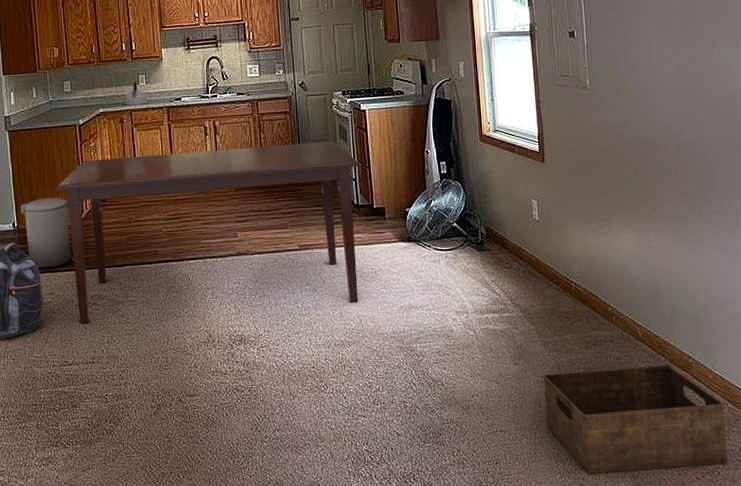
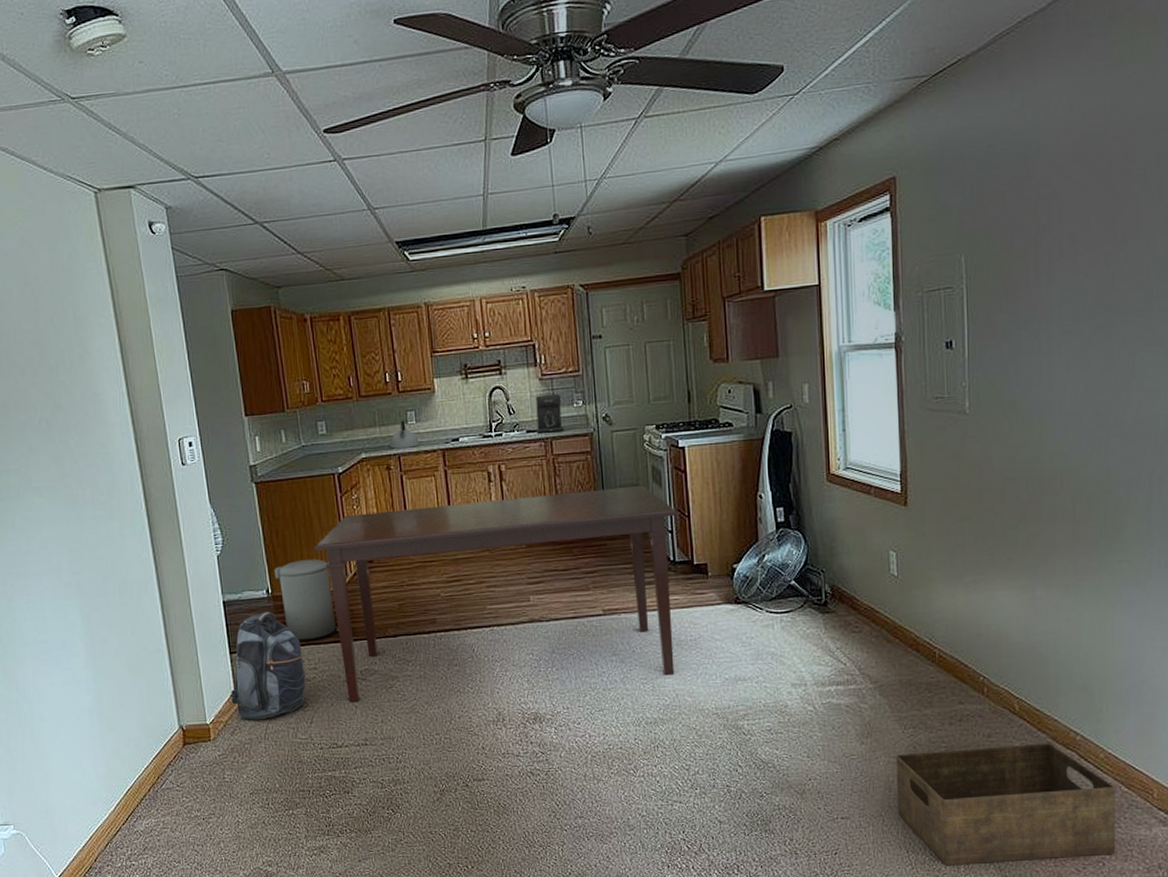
coffee maker: none [245,64,267,96] -> present [535,394,563,433]

